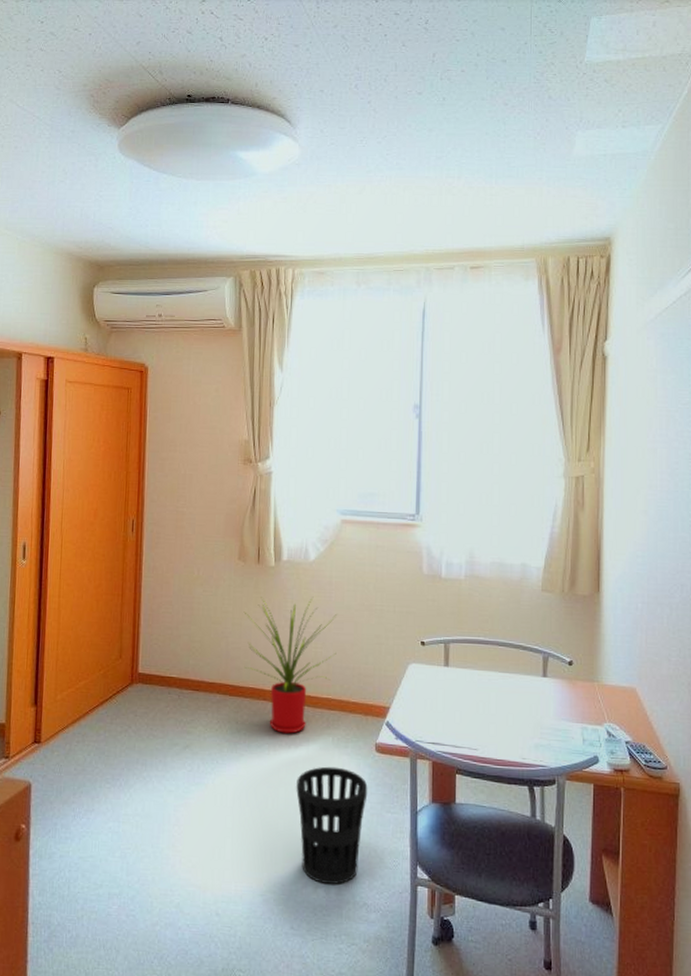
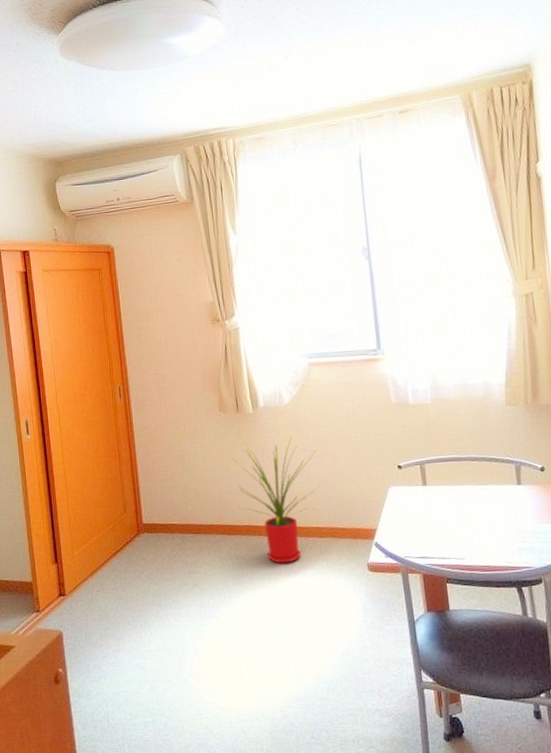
wastebasket: present [296,766,368,885] -> none [299,588,367,696]

